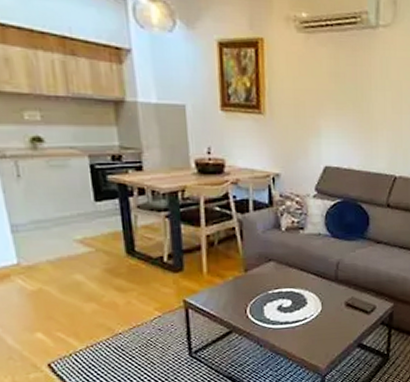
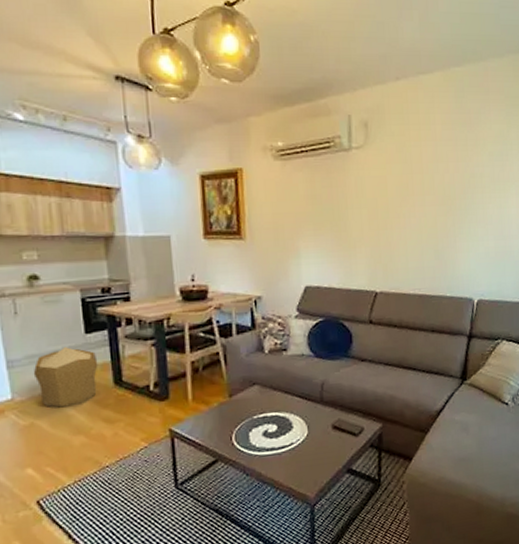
pouf: none [40,214,110,275] -> present [33,347,98,408]

